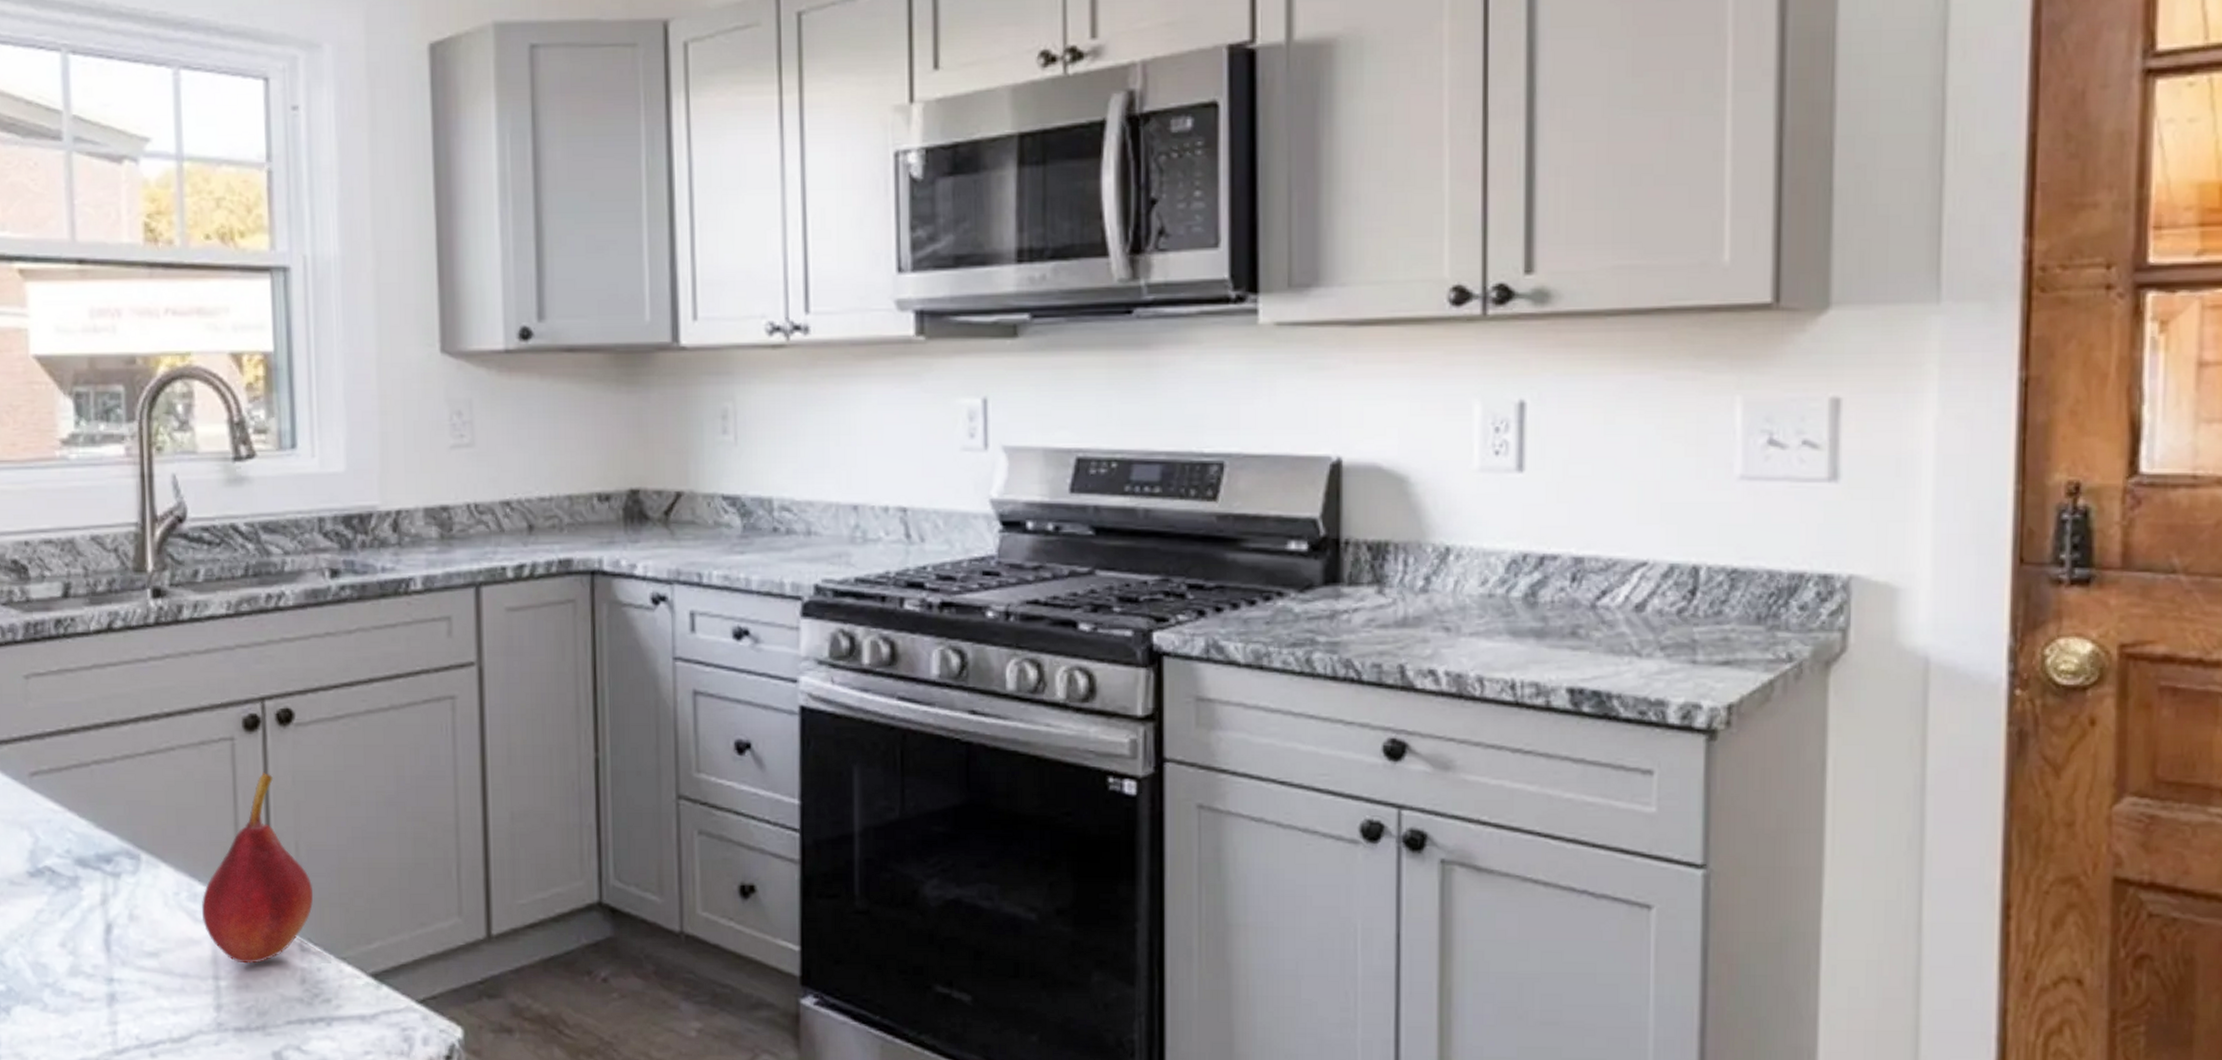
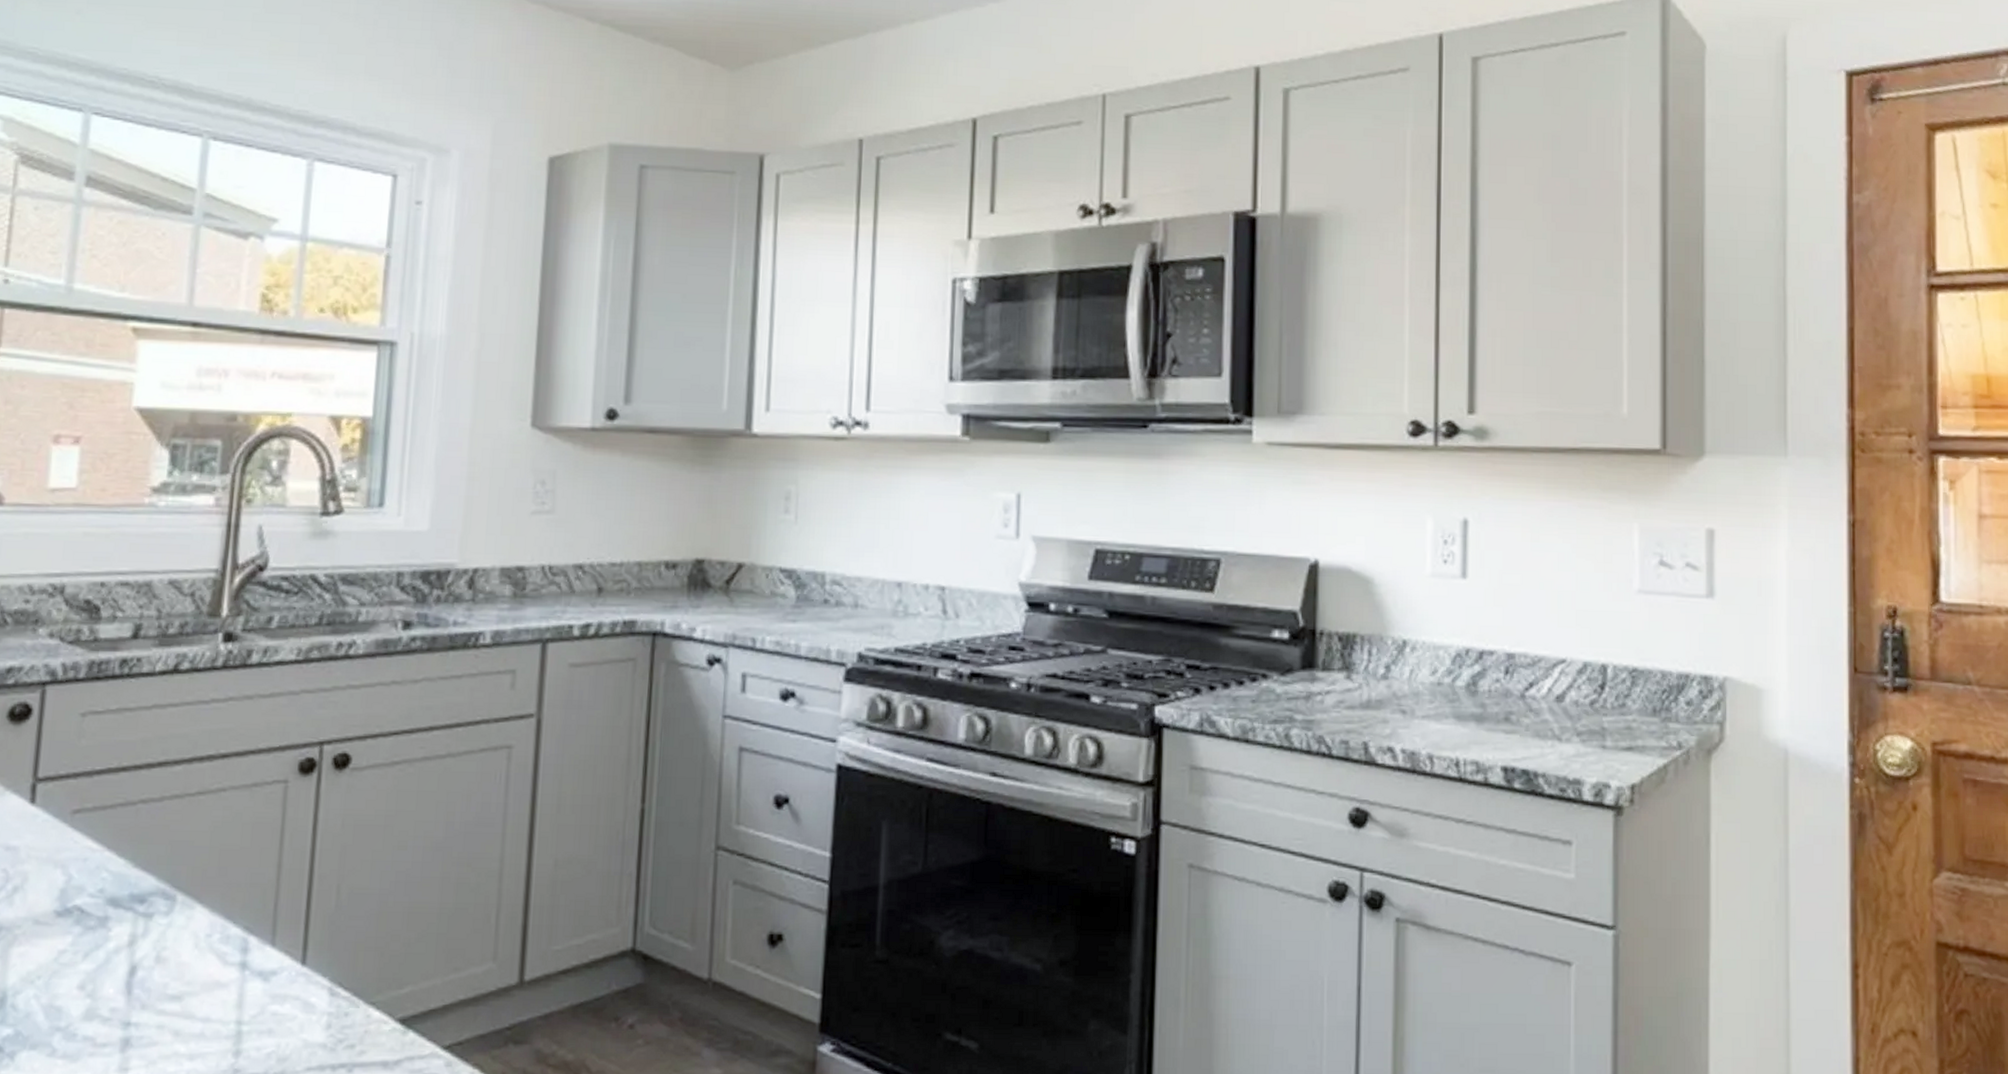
fruit: present [201,771,314,964] -> none [232,814,350,1008]

